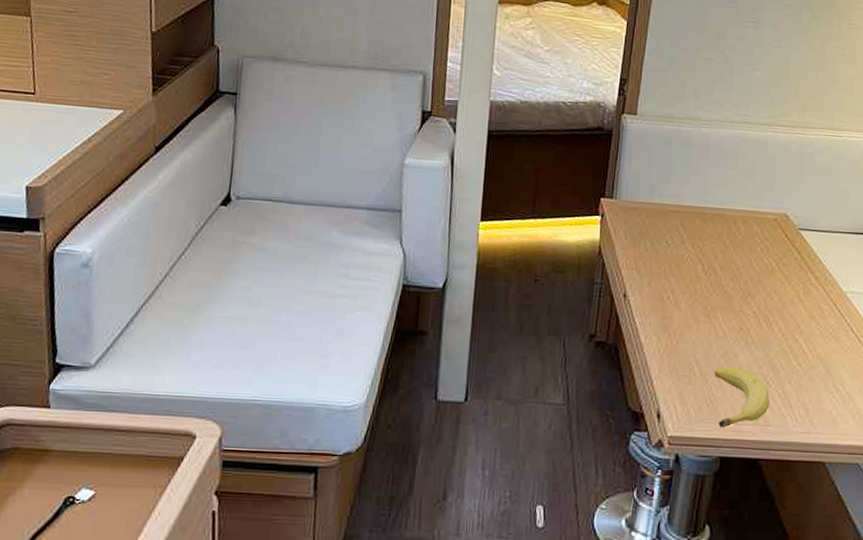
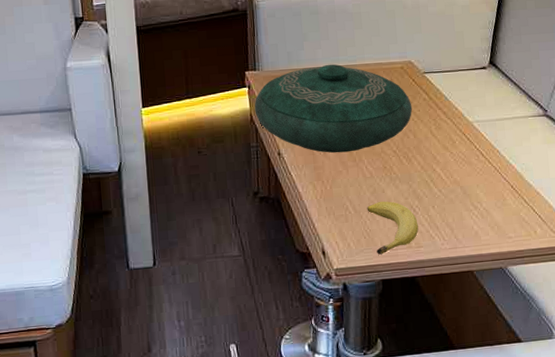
decorative bowl: none [604,203,781,306] -> present [254,64,413,153]

